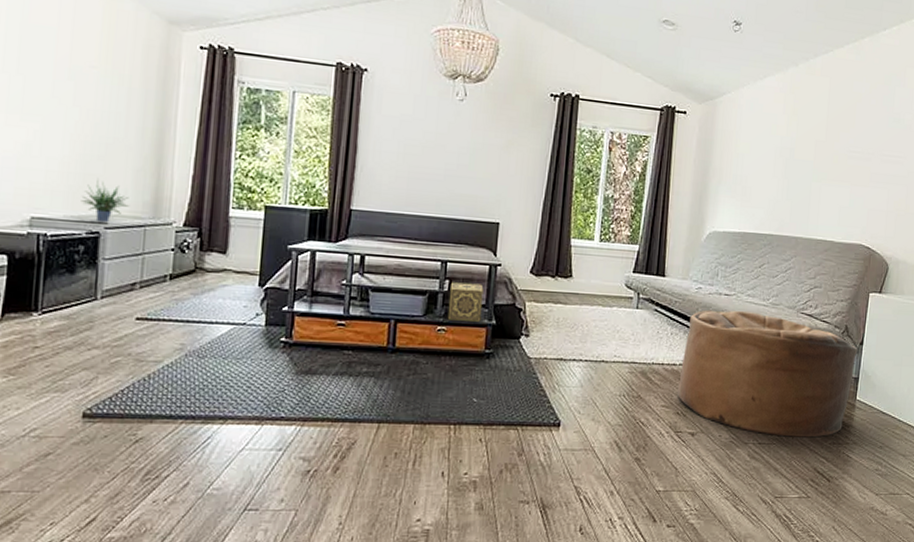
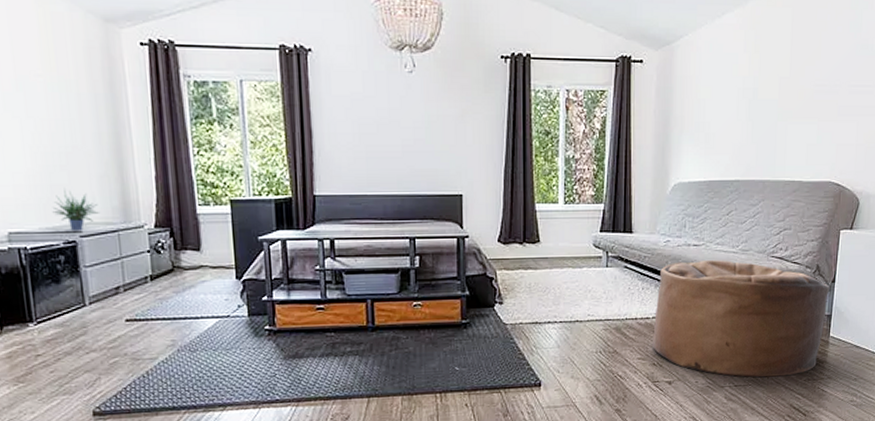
decorative box: present [447,282,484,322] -> none [421,257,455,295]

